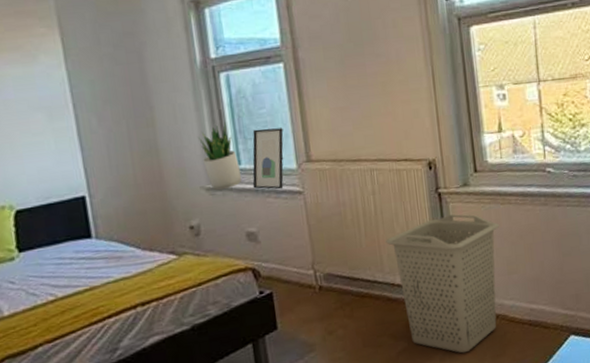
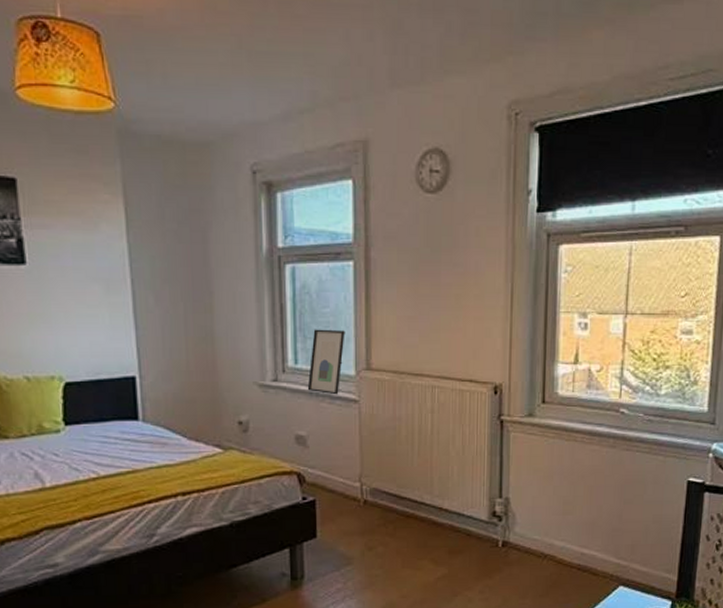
planter: present [199,122,243,191] -> none [257,317,297,388]
laundry basket: present [385,214,500,354] -> none [438,444,562,588]

